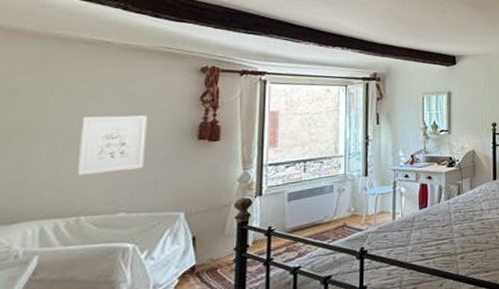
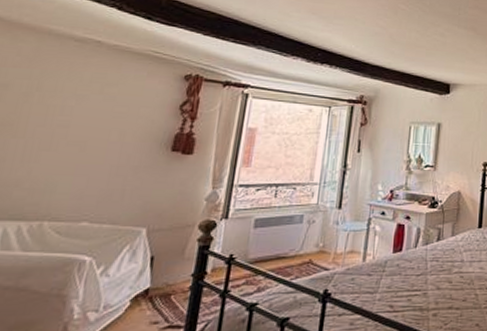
wall art: present [76,115,147,175] -> none [47,117,125,178]

